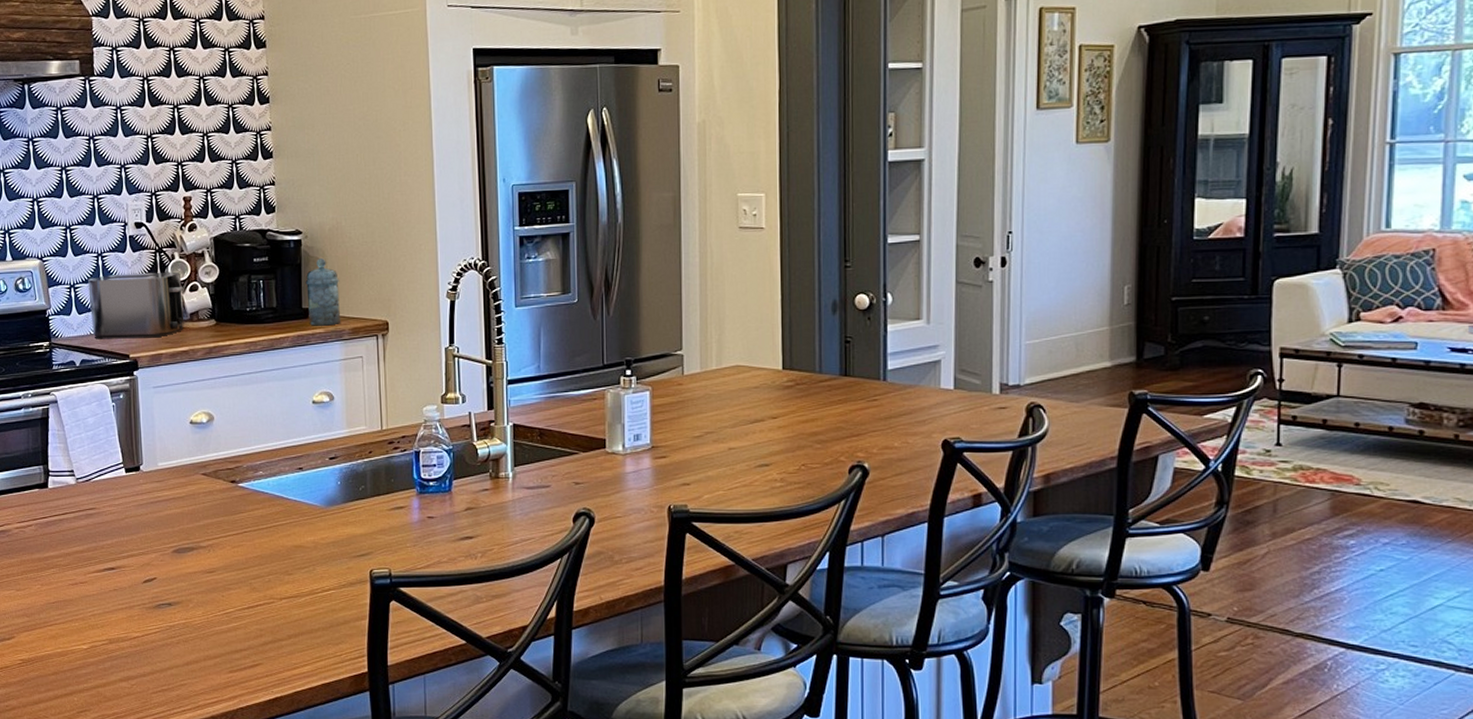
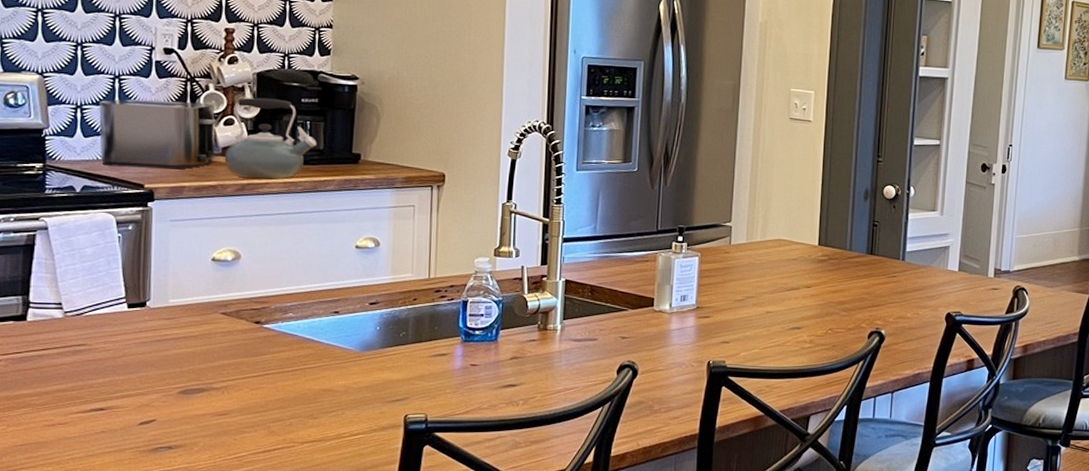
kettle: none [192,261,270,341] -> present [224,97,317,180]
canister: present [305,258,341,326] -> none [358,106,396,173]

